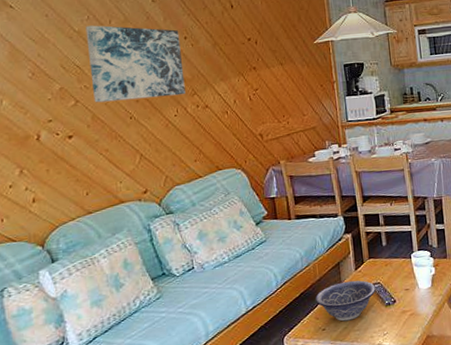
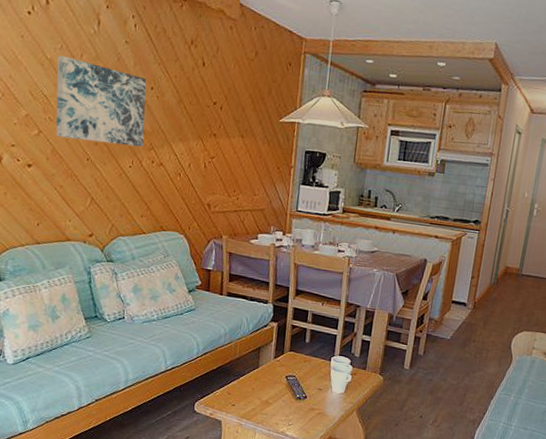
decorative bowl: present [316,280,377,322] -> none [231,366,291,404]

